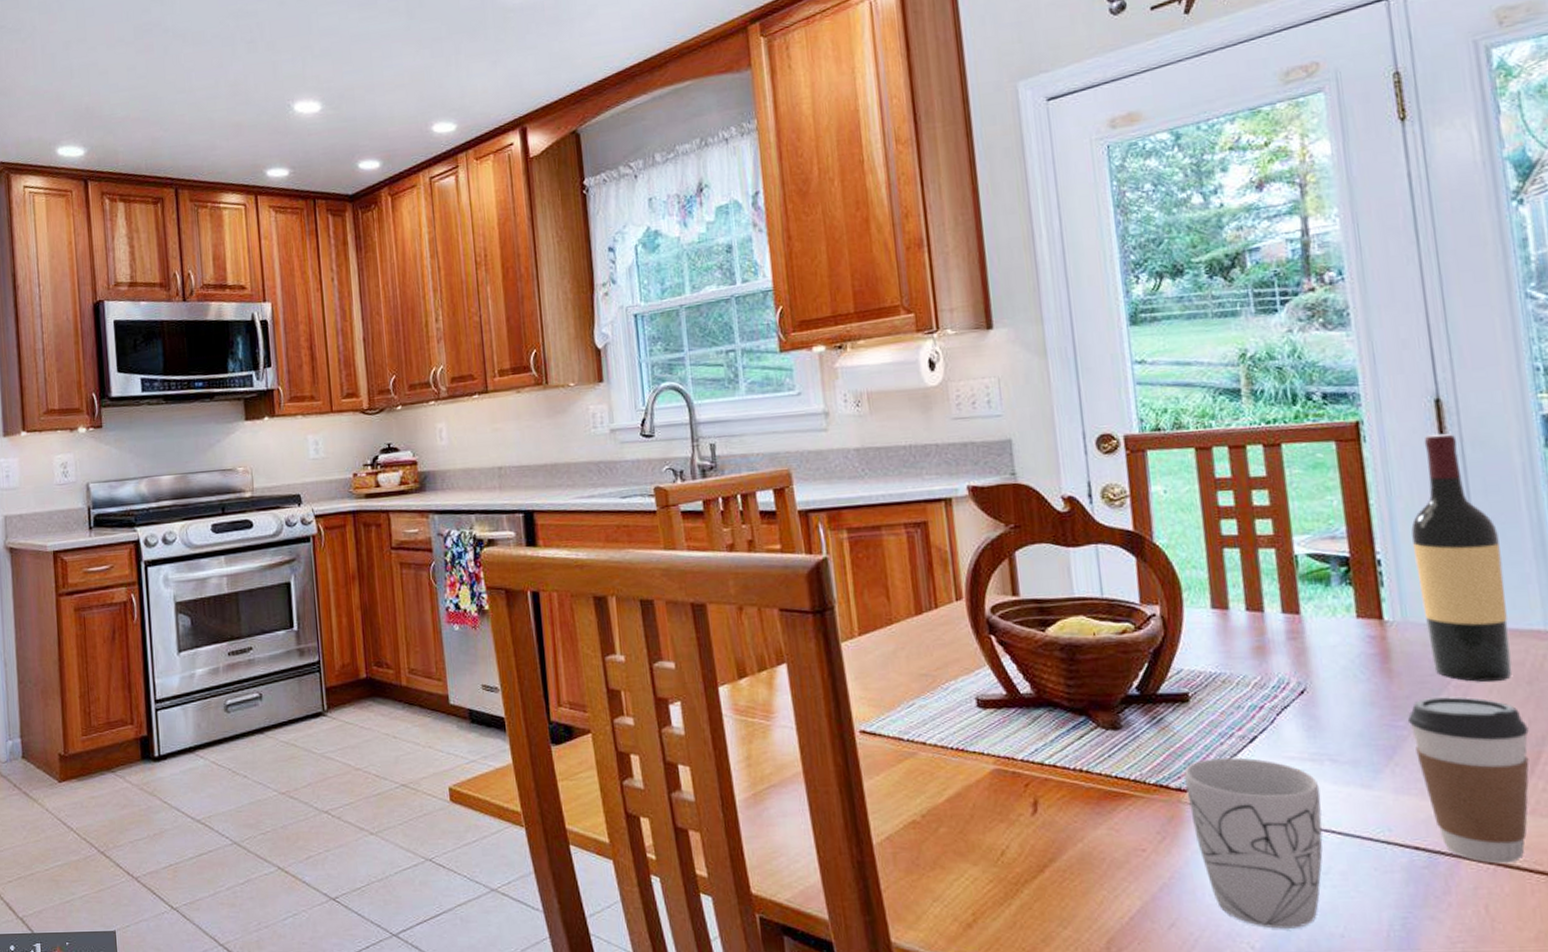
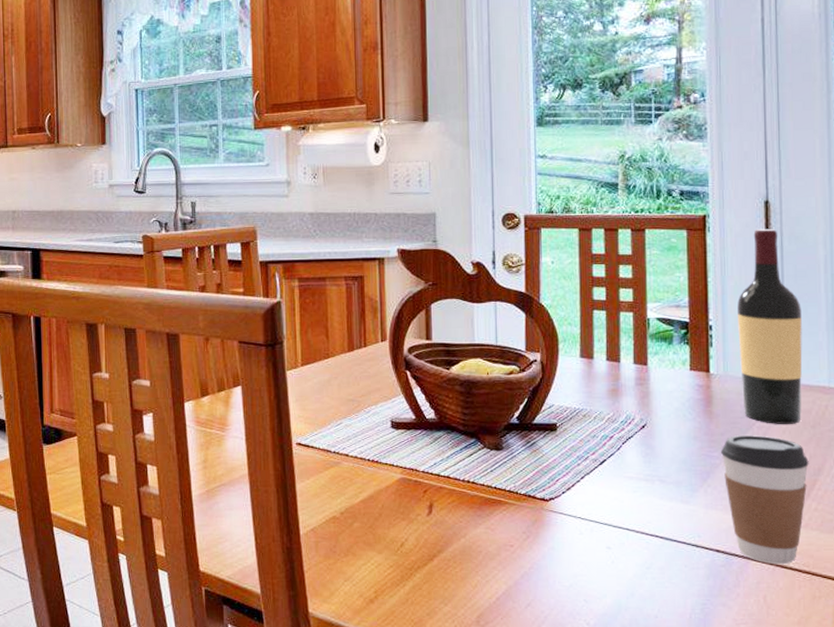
mug: present [1184,757,1323,929] -> none [548,476,650,610]

